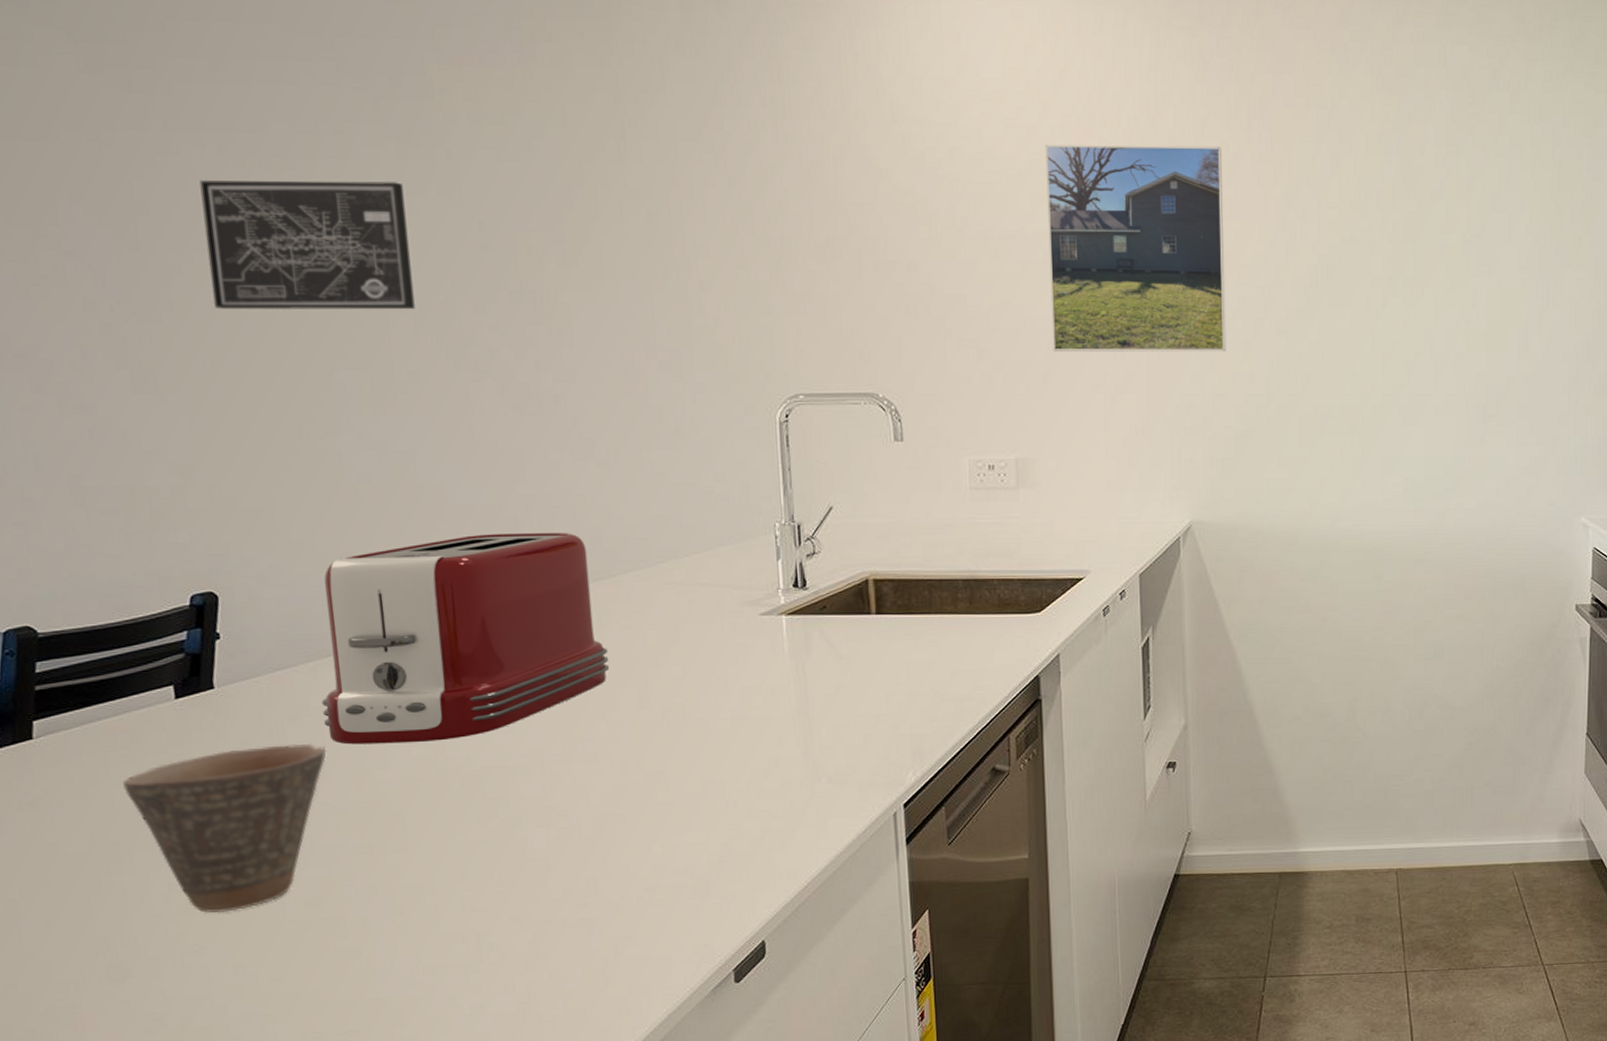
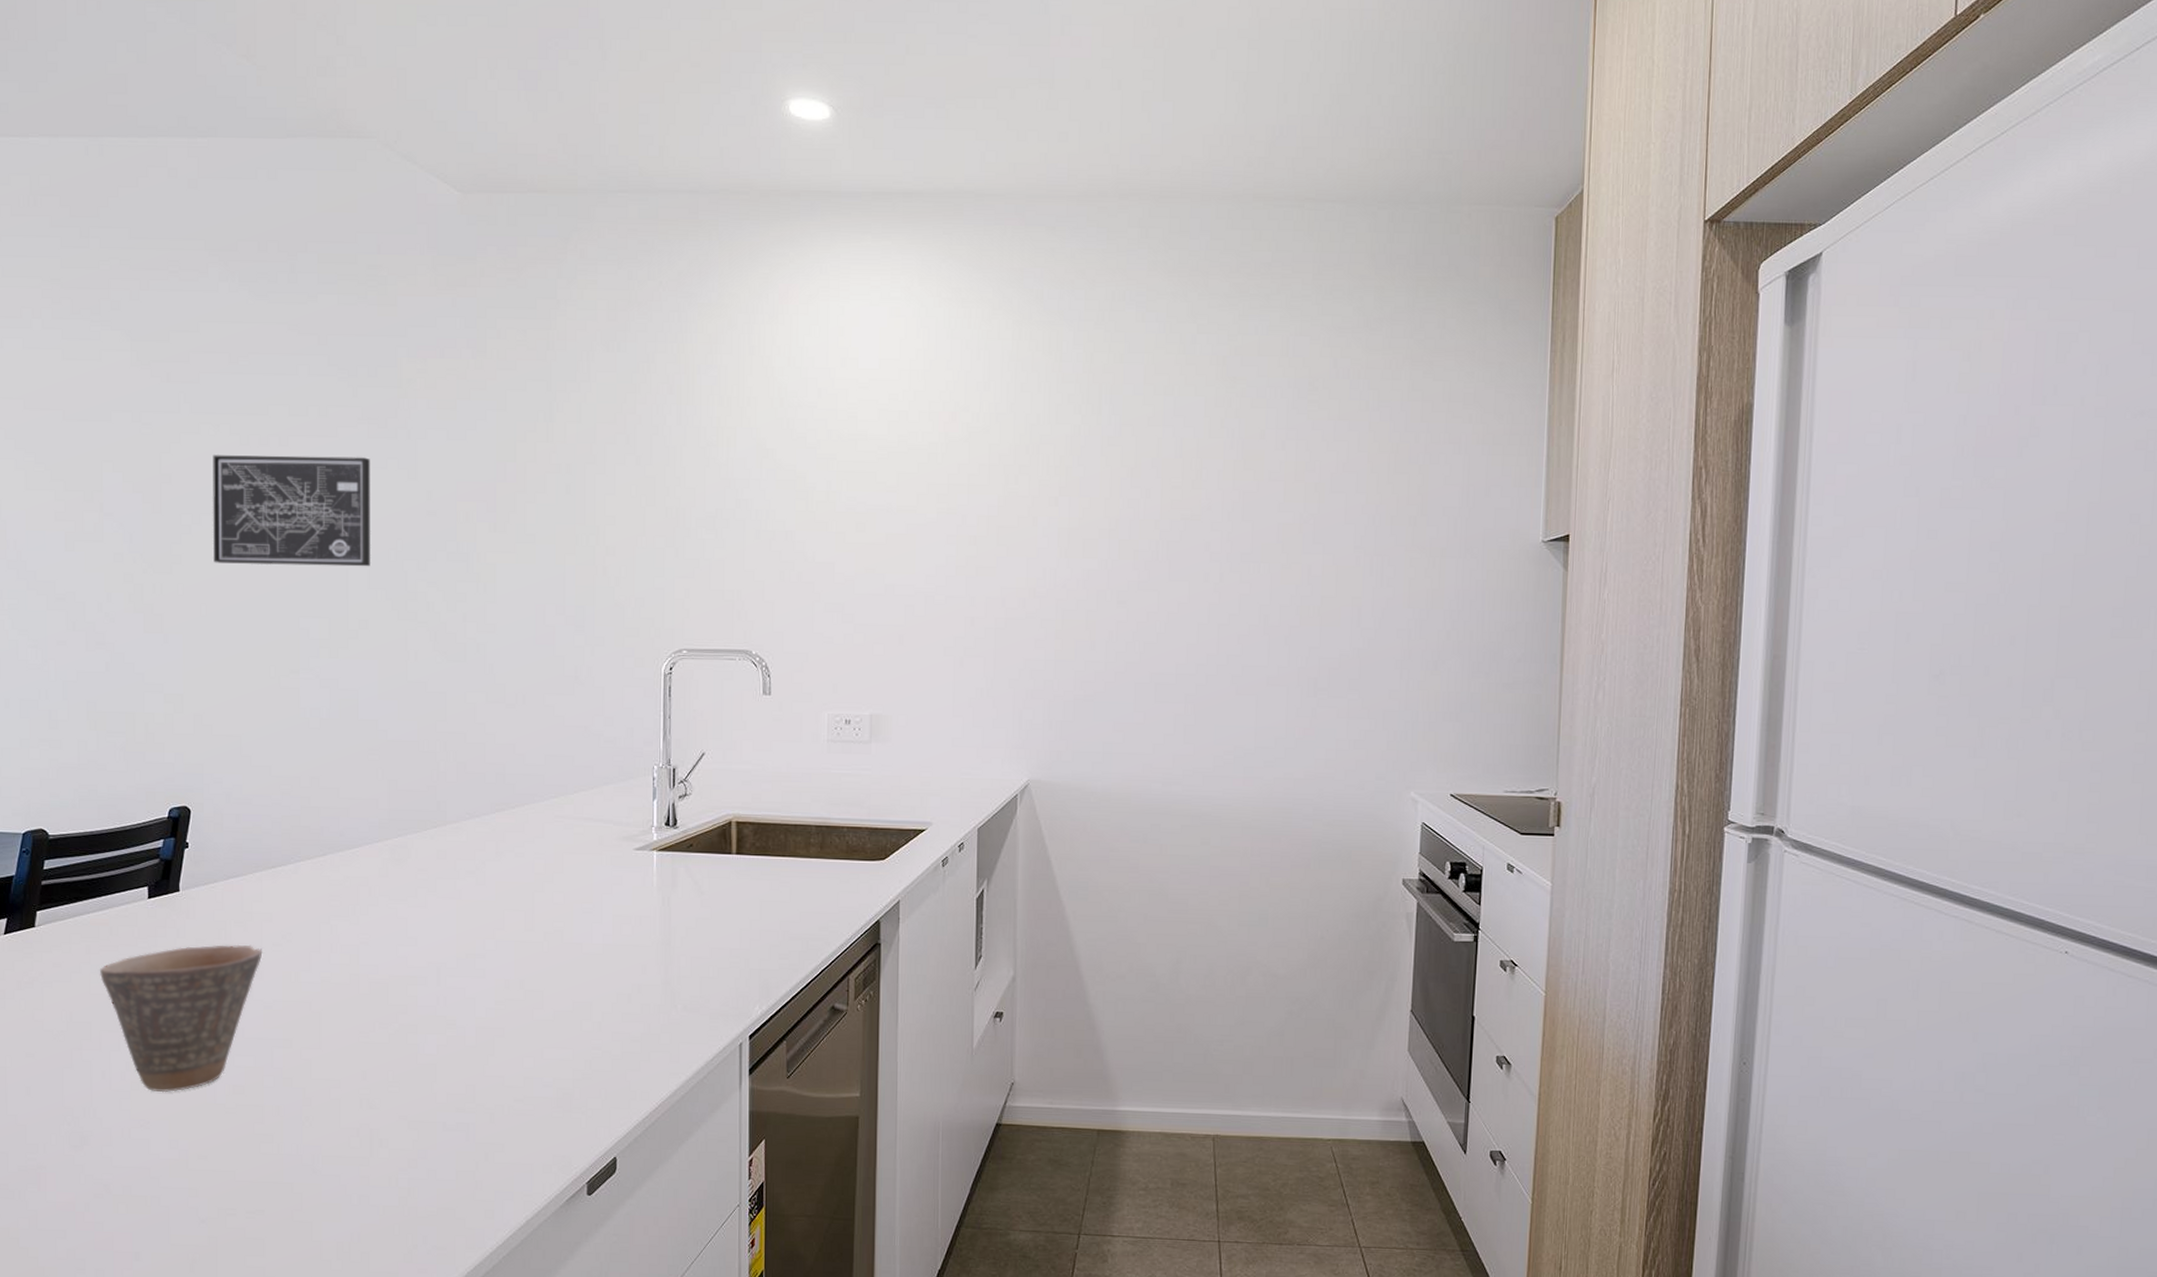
toaster: present [321,533,610,745] -> none [262,765,503,950]
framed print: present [1045,144,1226,352] -> none [909,427,1073,621]

